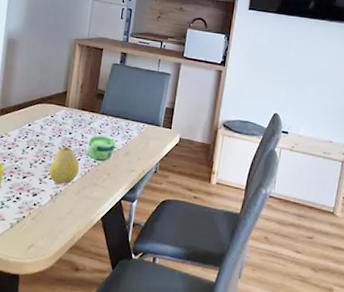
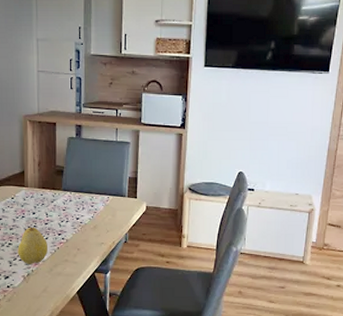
cup: present [86,136,115,162] -> none [53,213,82,238]

